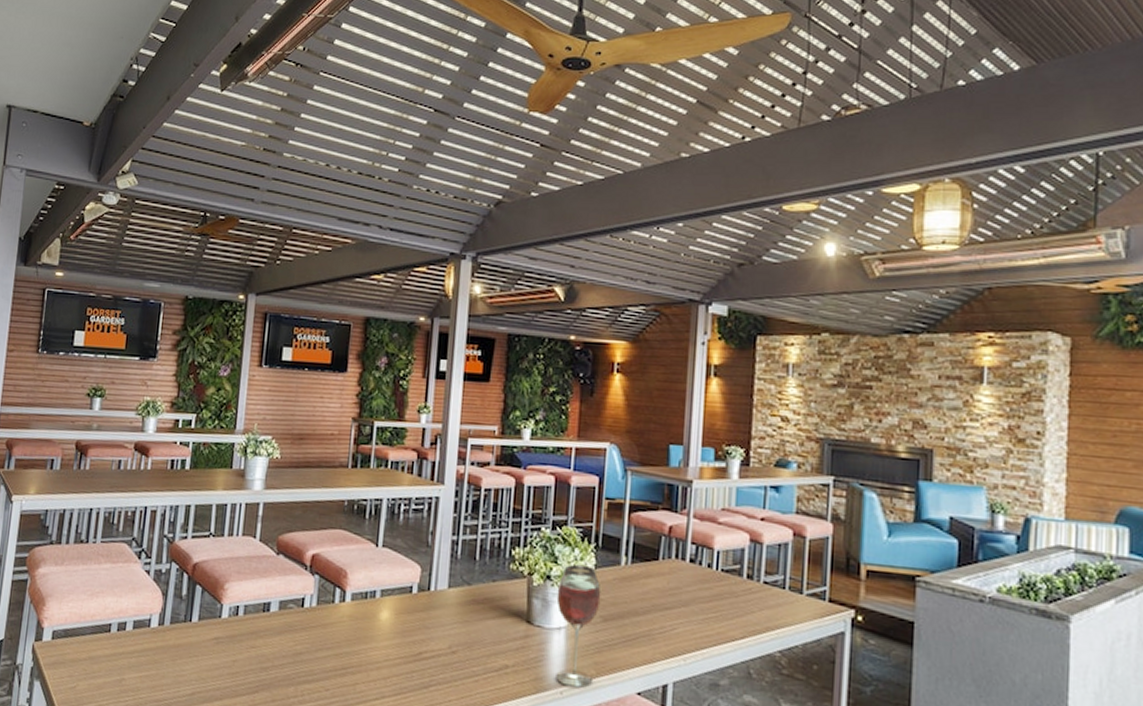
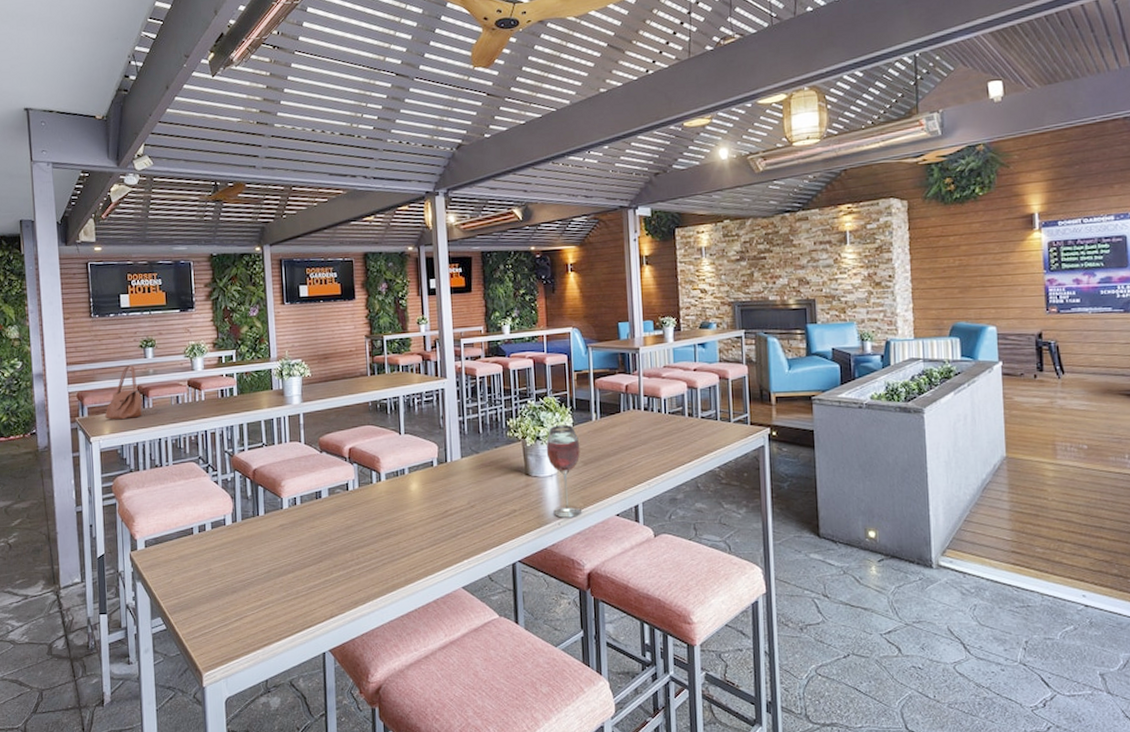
handbag: none [33,415,80,481] -> present [105,365,143,420]

